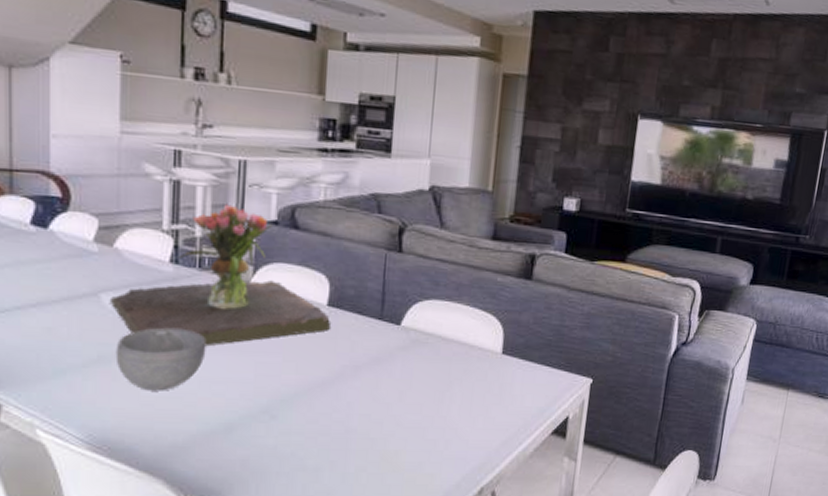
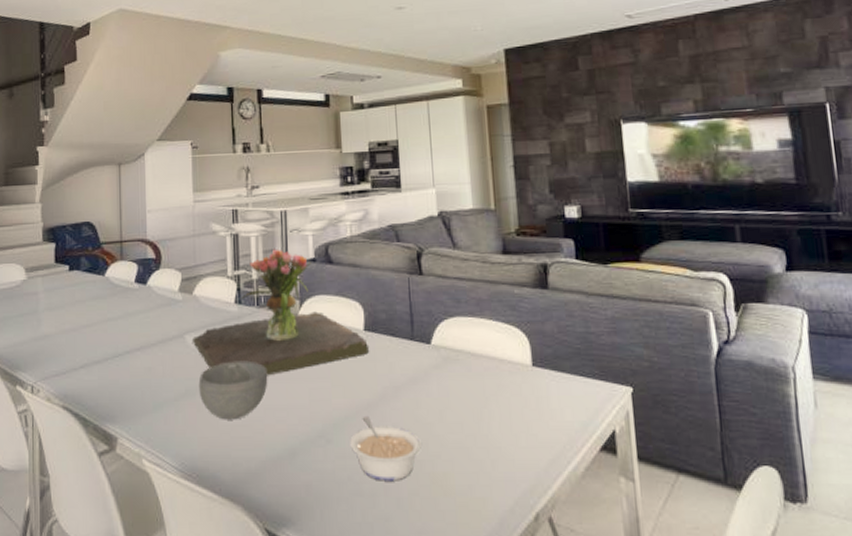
legume: none [297,393,376,458] -> present [350,415,421,481]

